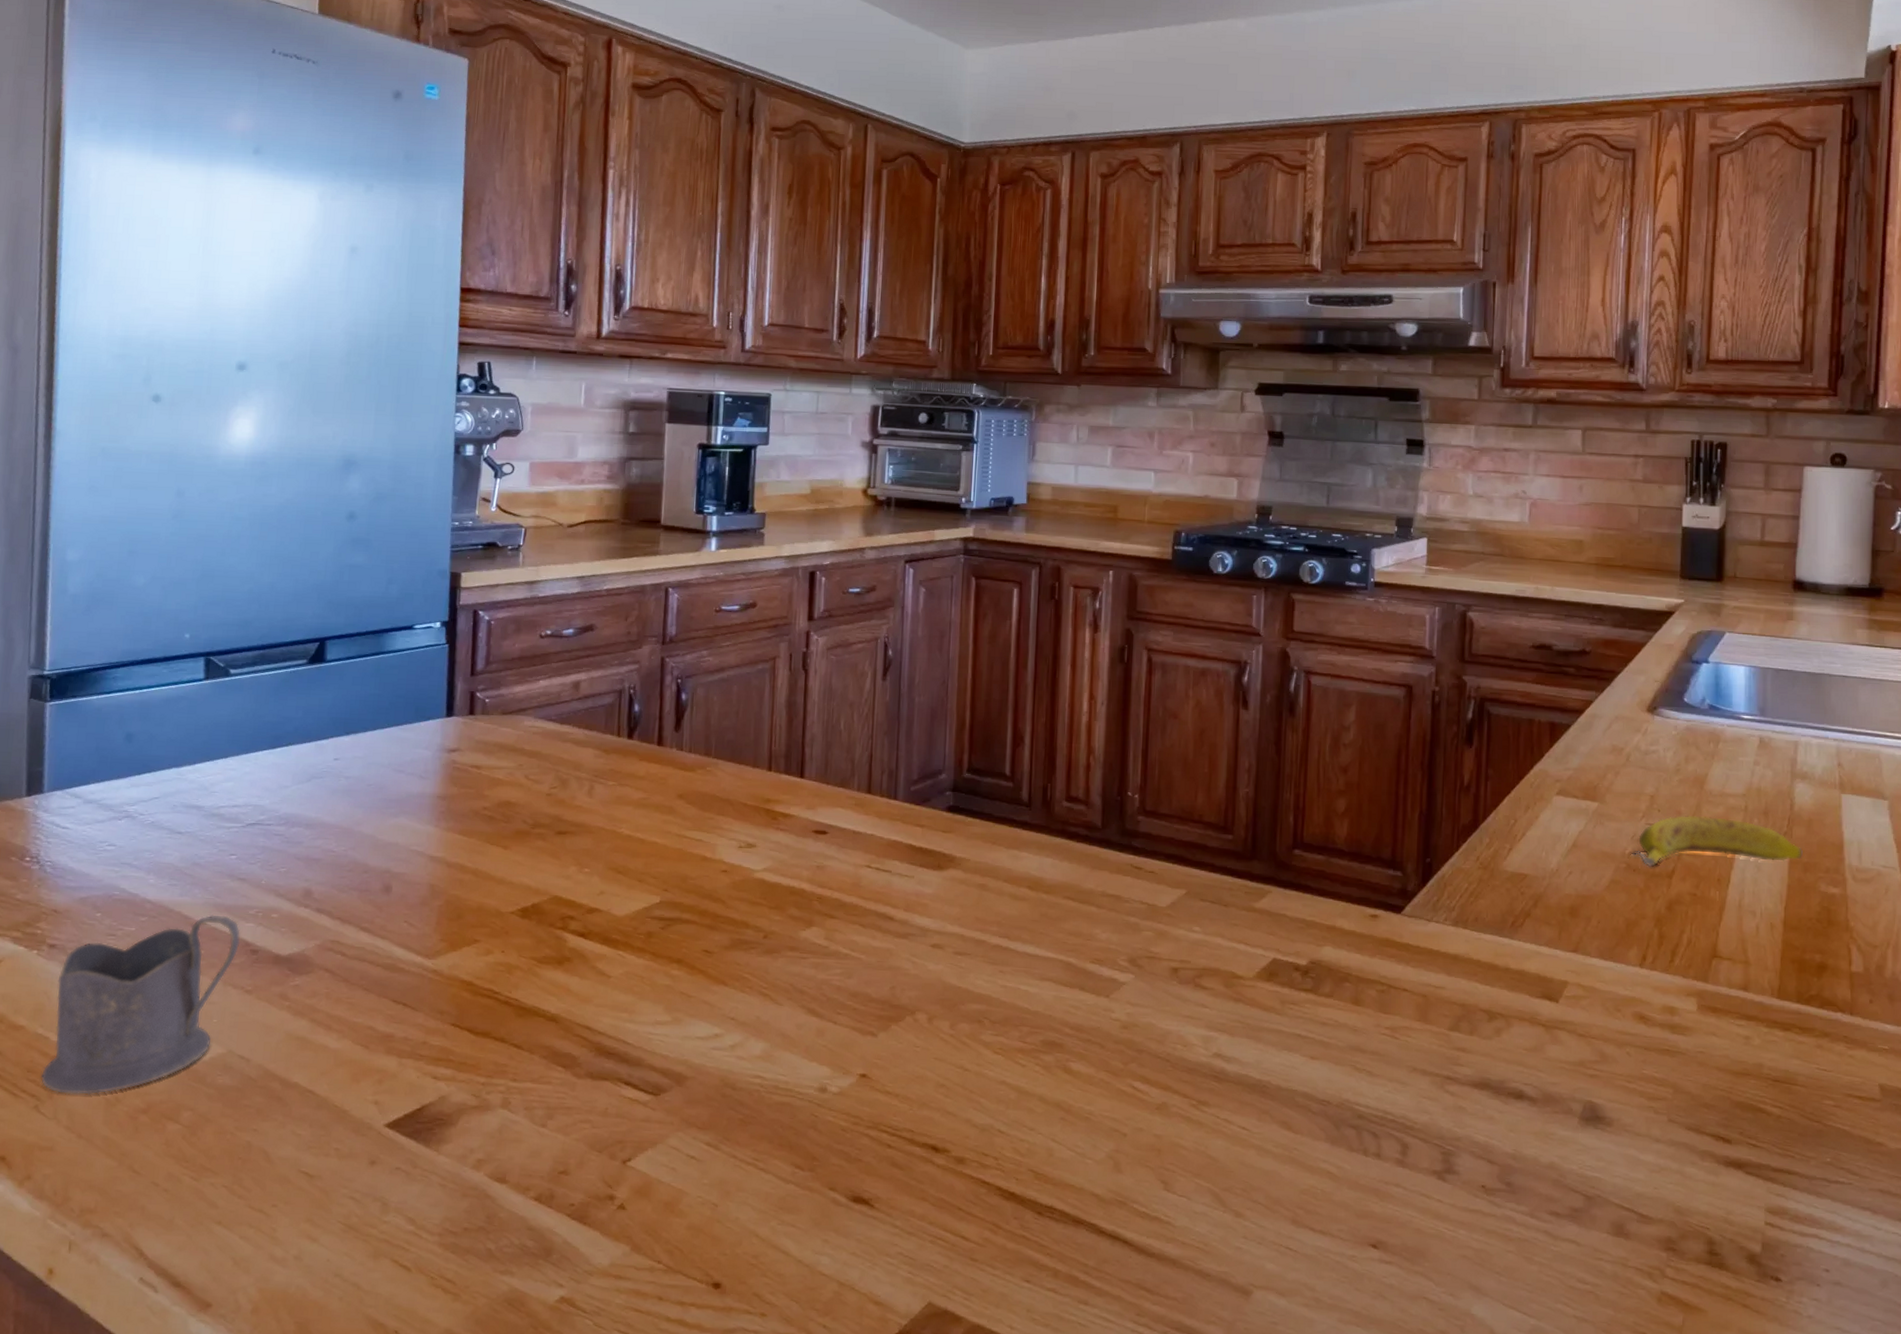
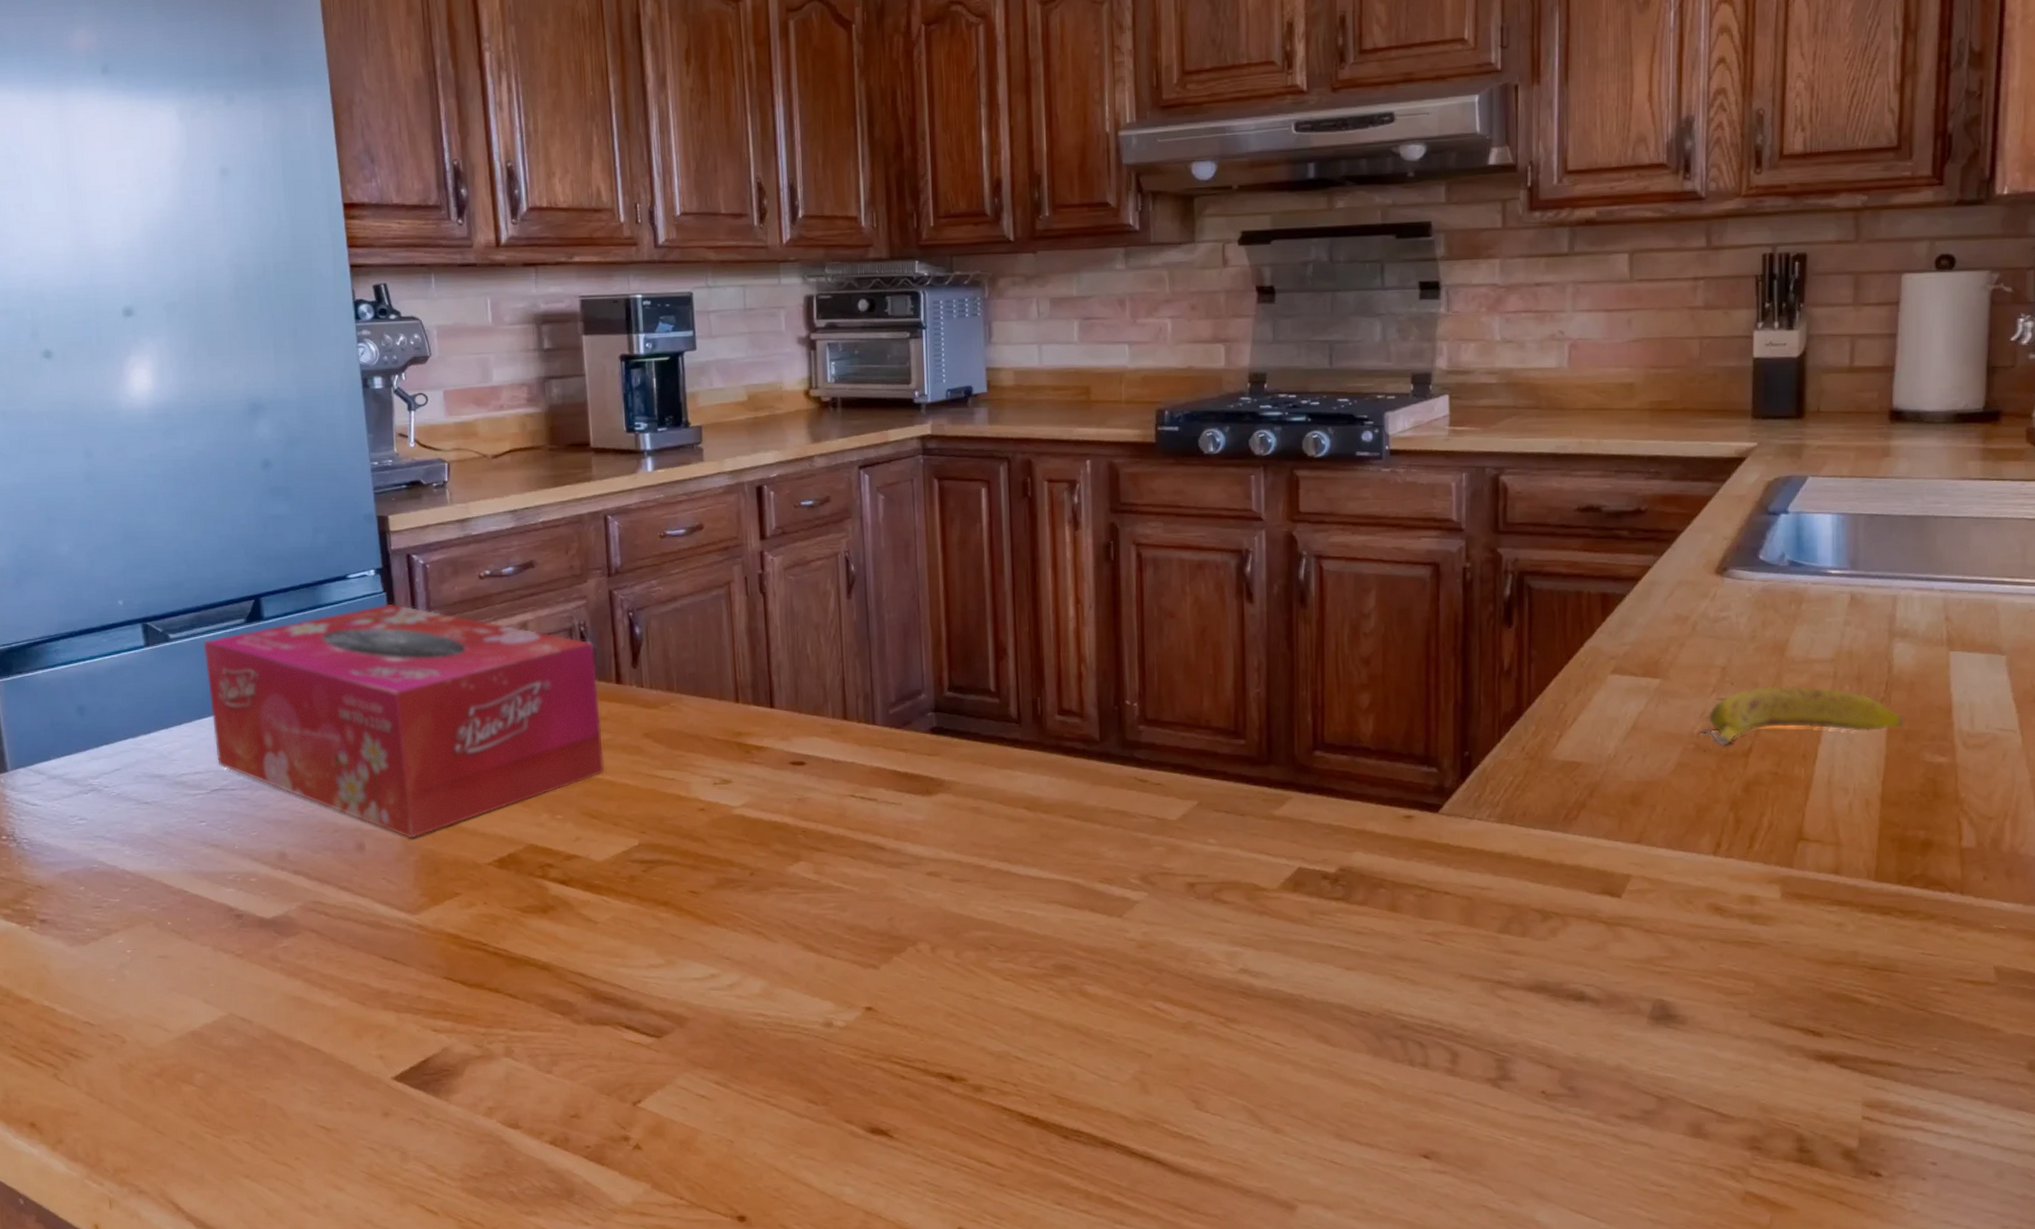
tea glass holder: present [41,914,240,1095] -> none [54,882,224,1062]
tissue box: none [258,655,641,884] -> present [203,603,605,839]

